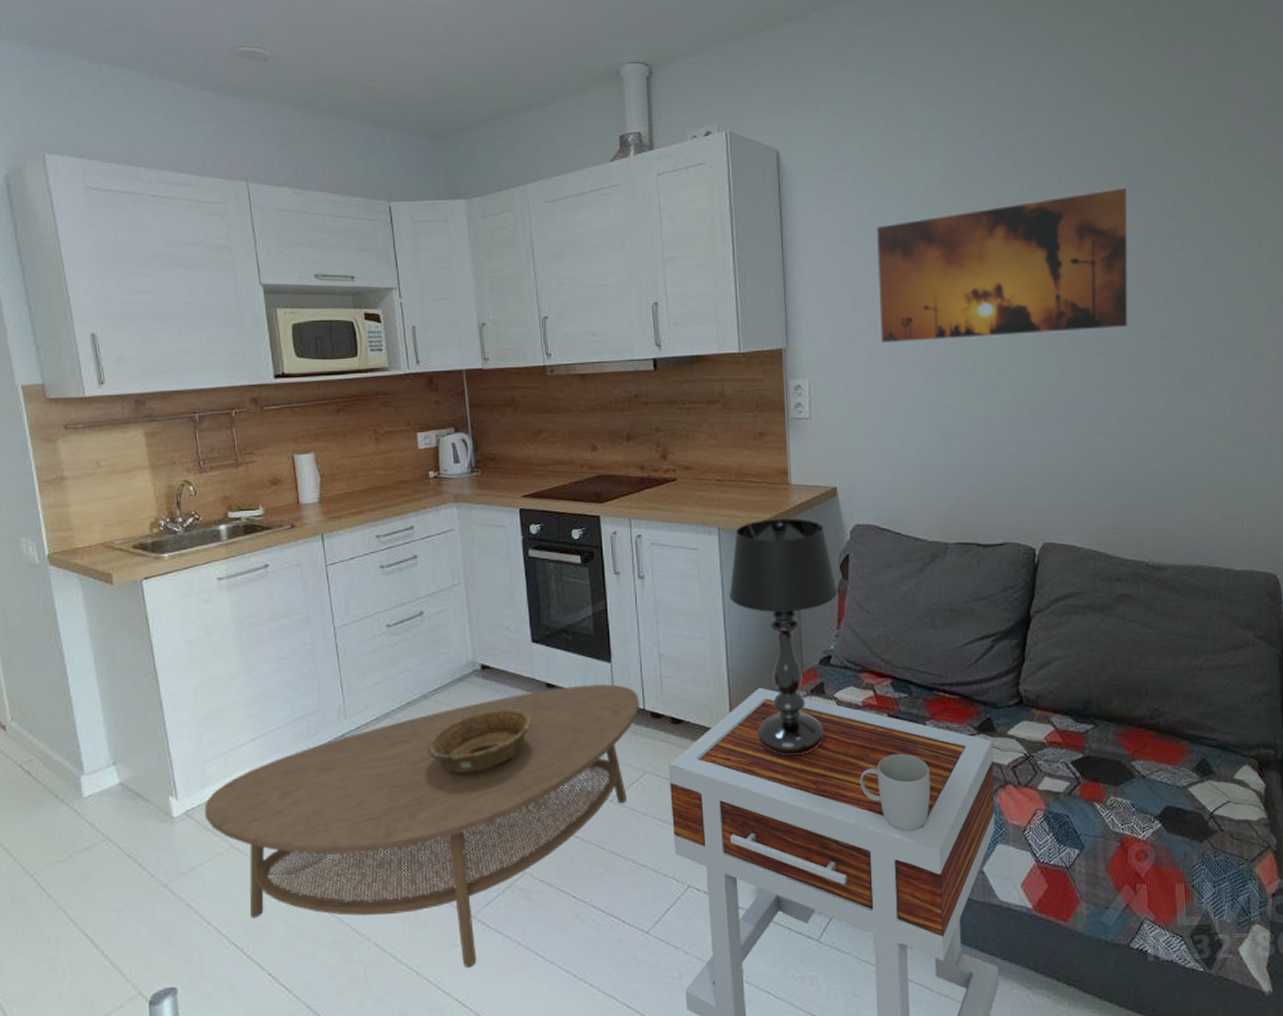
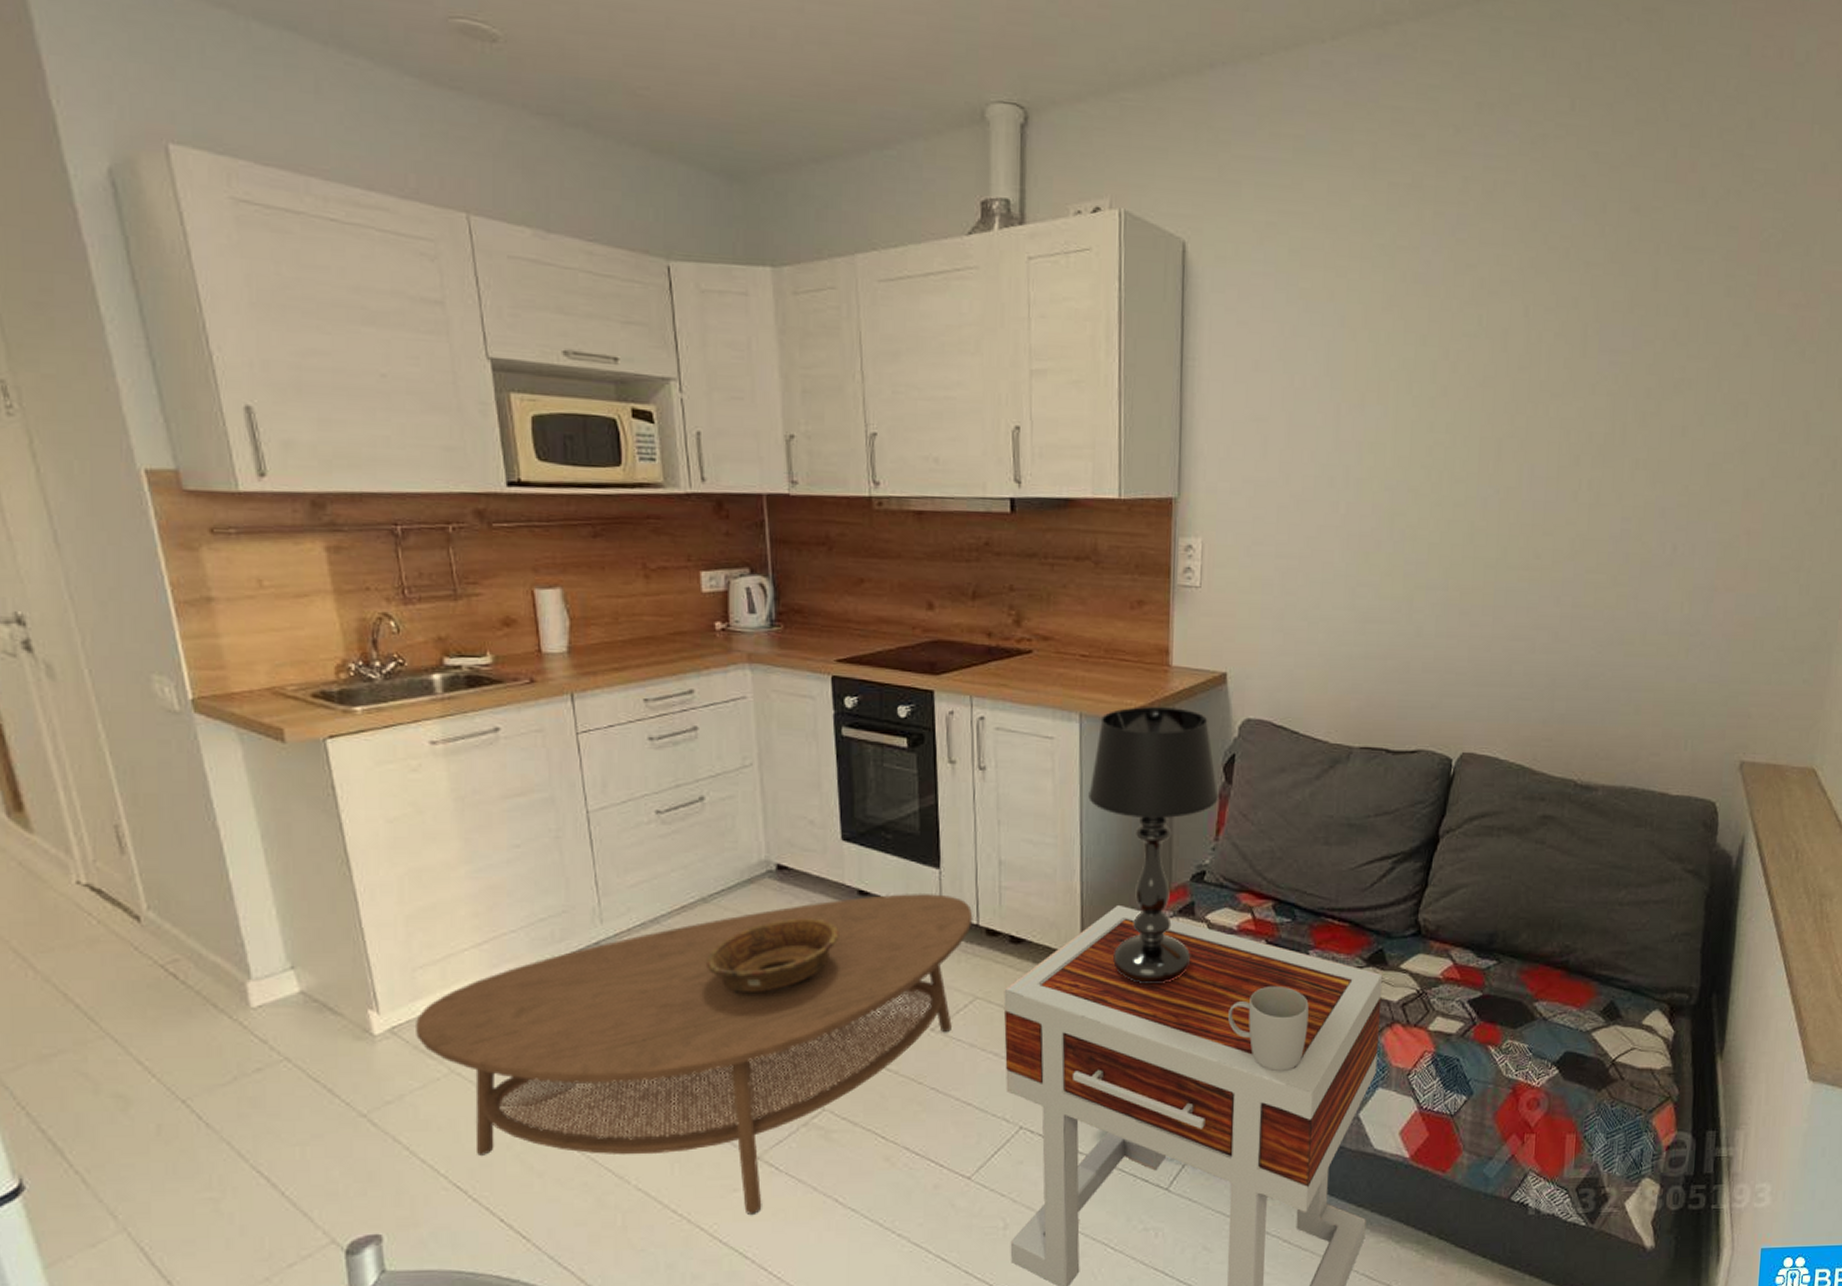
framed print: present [875,186,1131,344] -> none [1292,329,1606,505]

